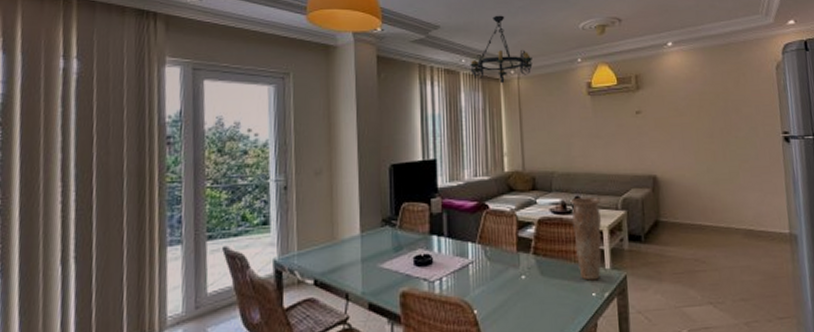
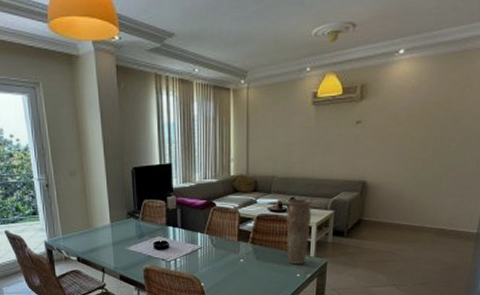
chandelier: present [470,15,533,84] -> none [203,21,262,94]

